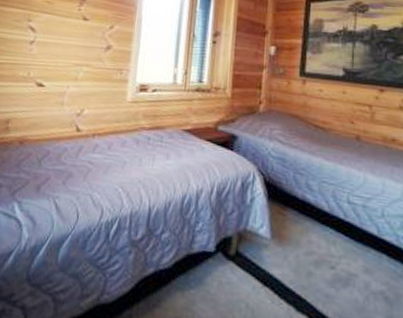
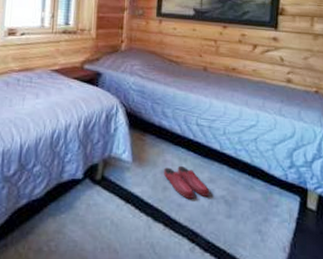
slippers: none [308,248,365,292] -> present [164,165,210,200]

